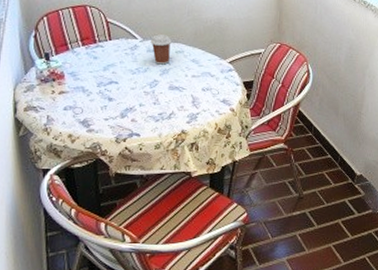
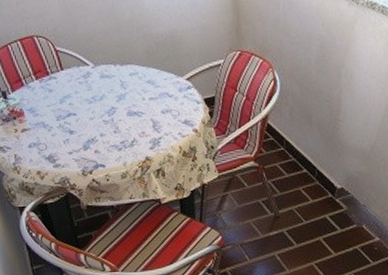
coffee cup: present [151,34,172,65] -> none [103,57,124,90]

